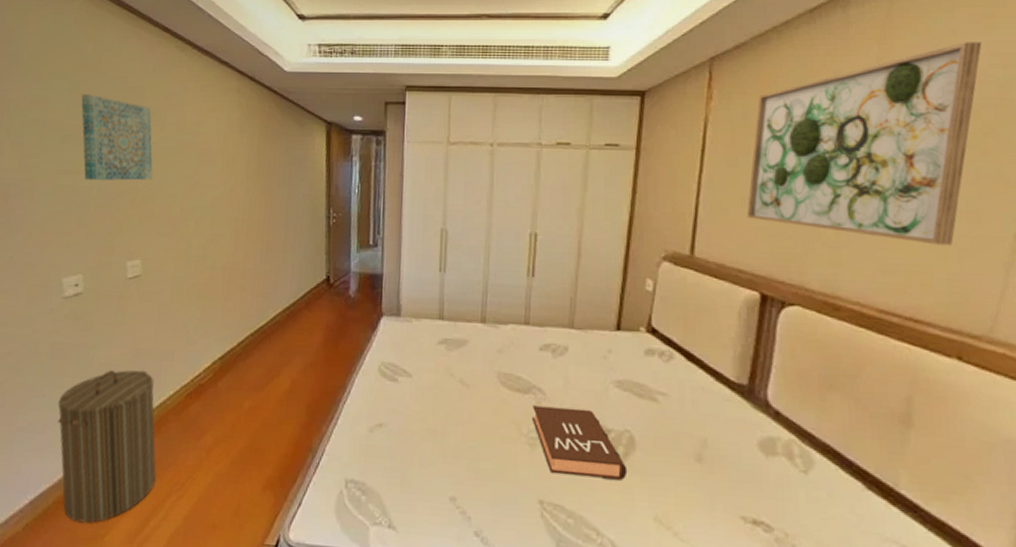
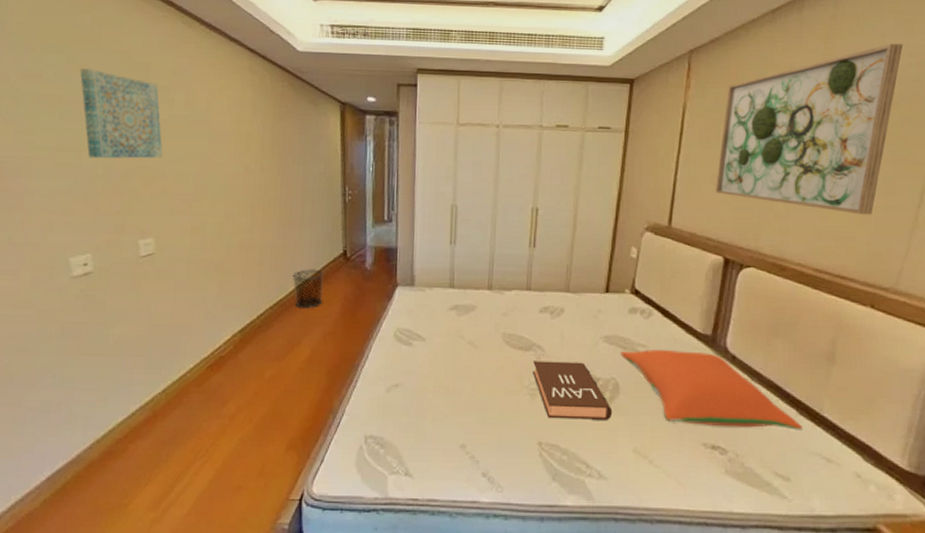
laundry hamper: present [58,370,156,524] -> none [71,345,179,494]
waste bin: none [274,295,306,337] -> present [292,269,324,309]
pillow: none [636,399,872,509] -> present [621,349,803,430]

